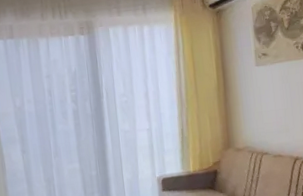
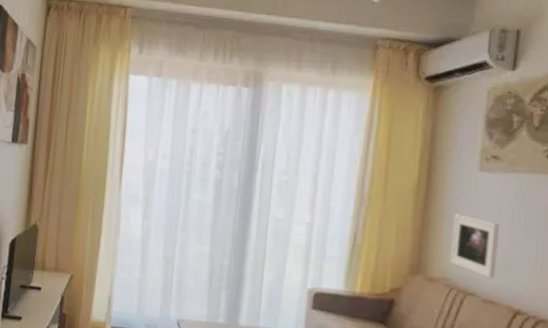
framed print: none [245,99,279,140] -> present [450,213,499,279]

